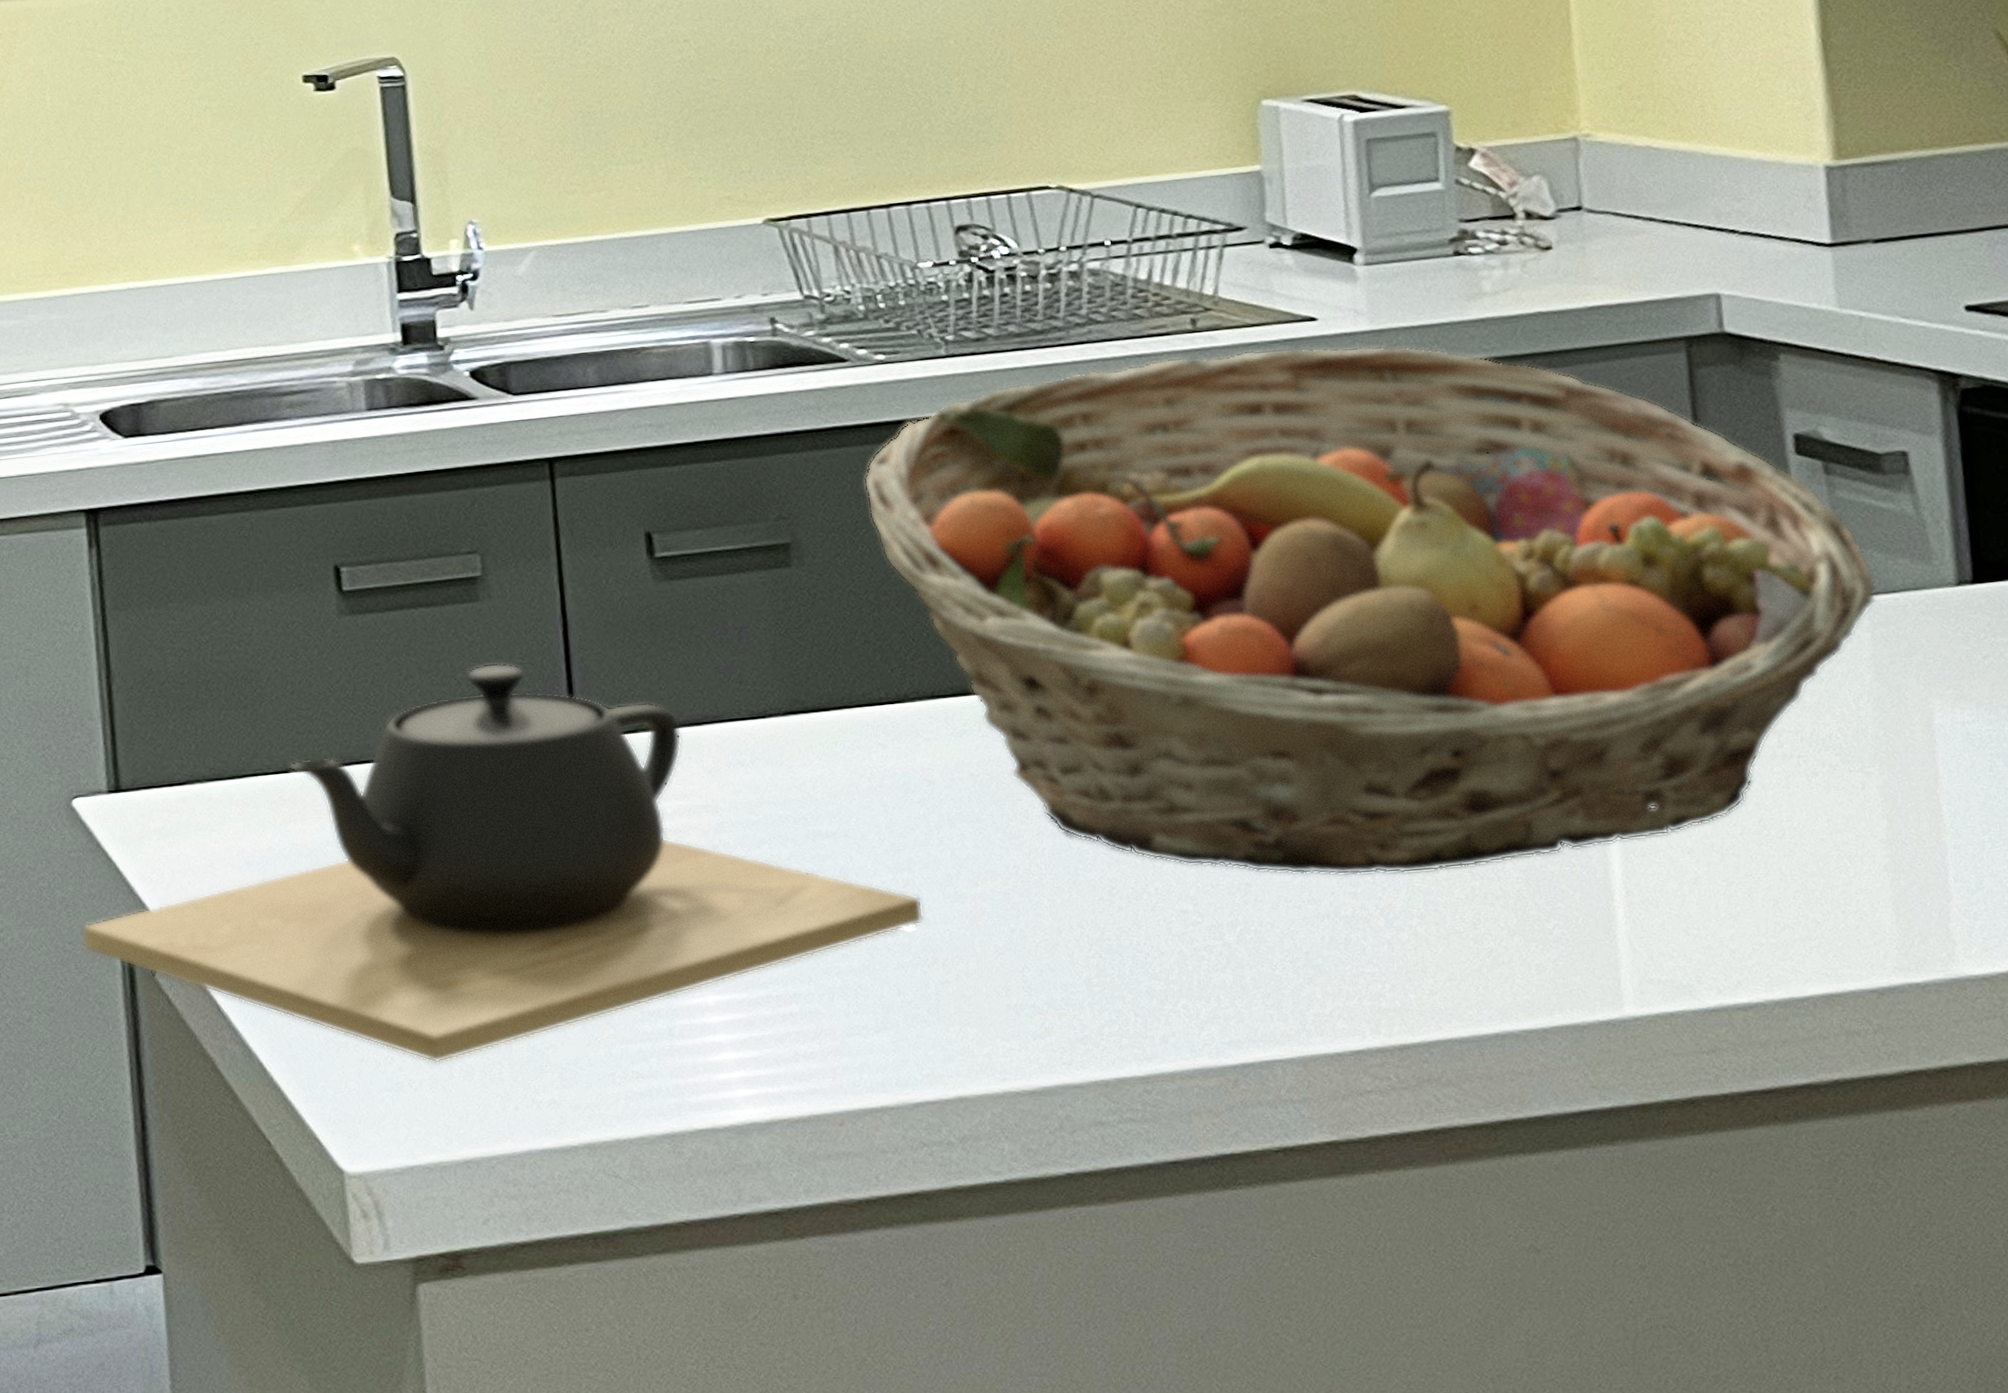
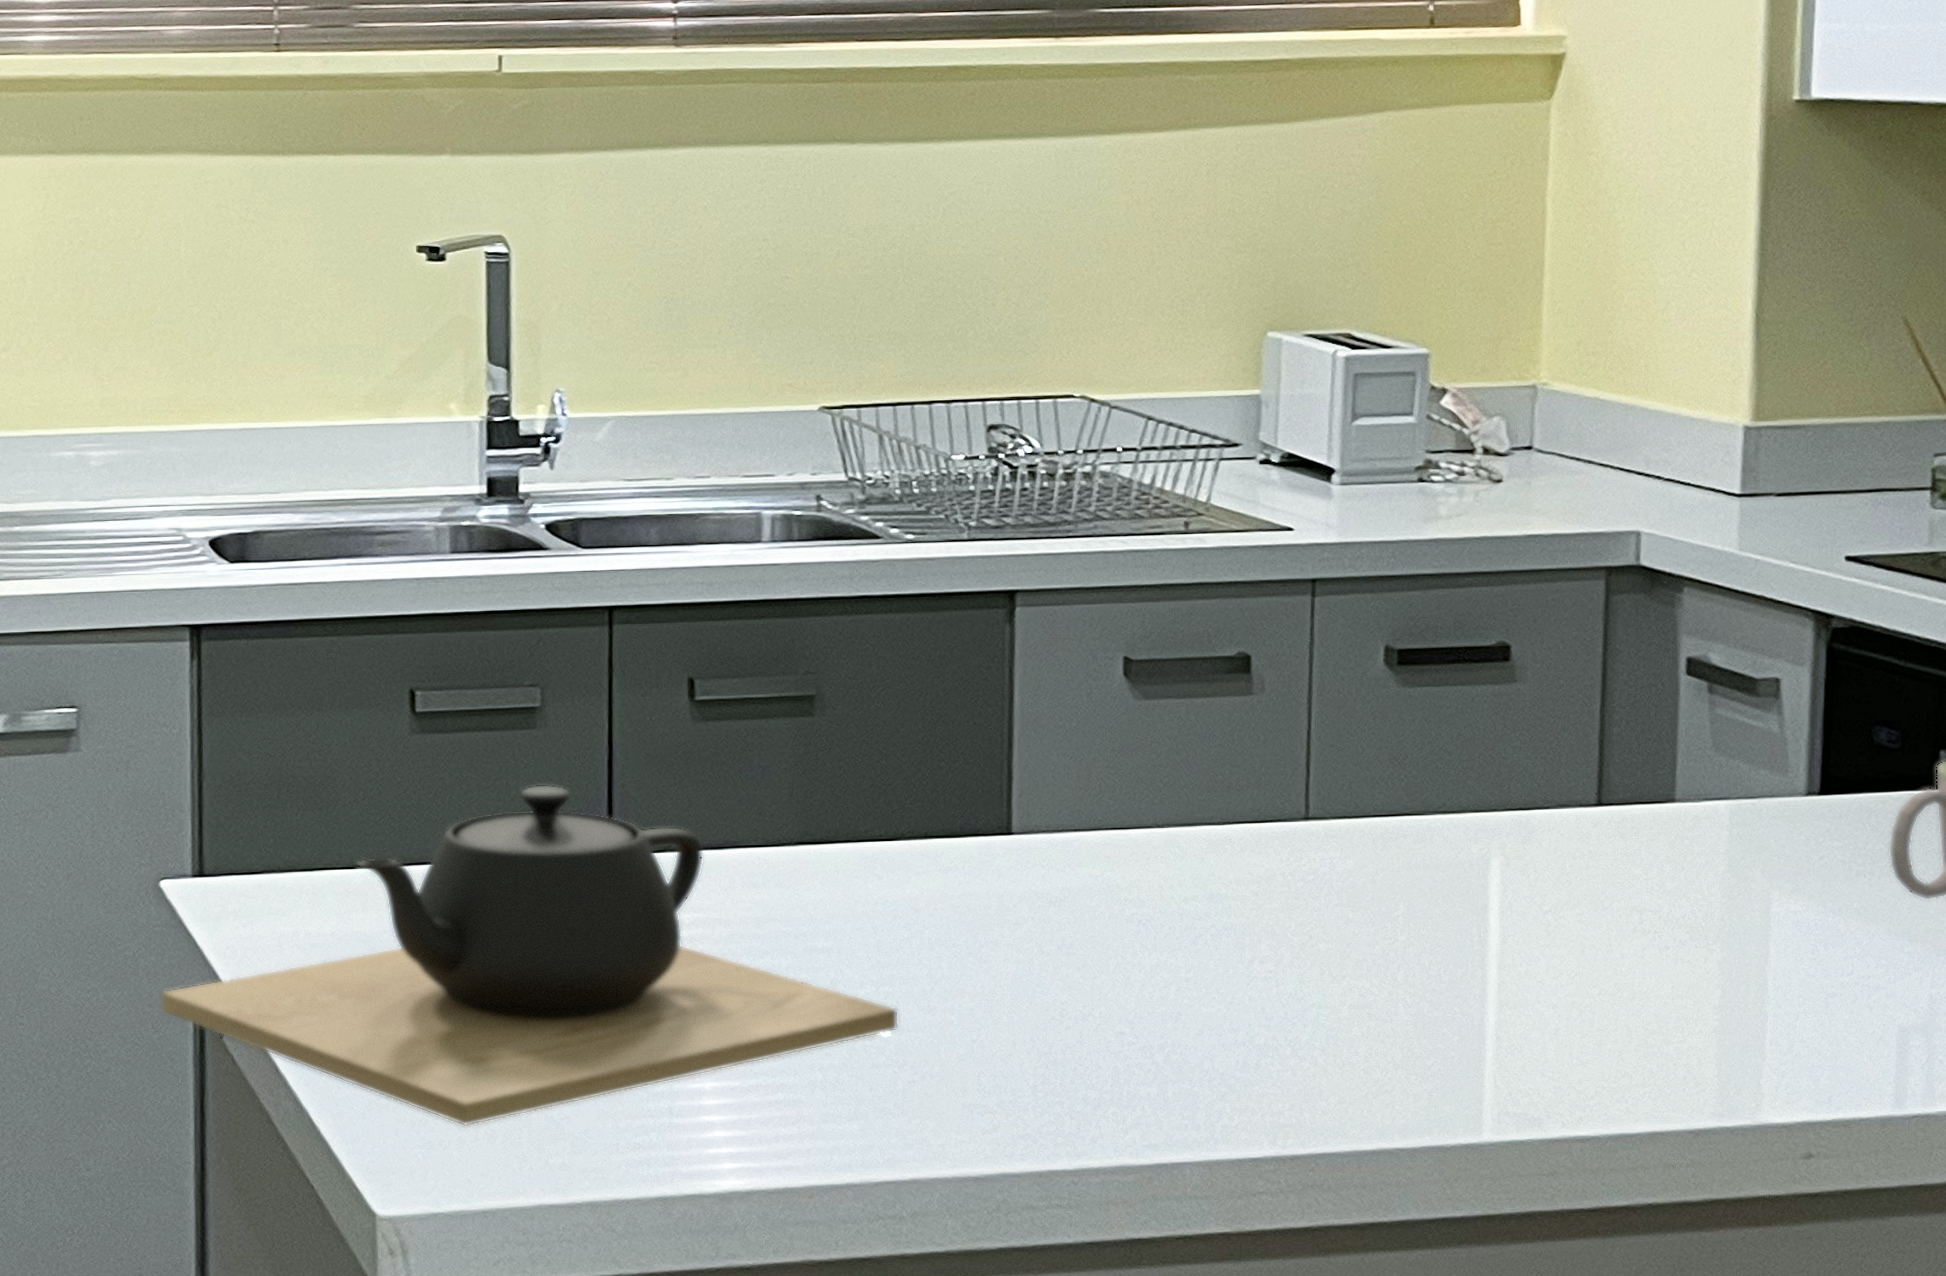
fruit basket: present [864,346,1877,876] -> none [885,553,1739,1012]

